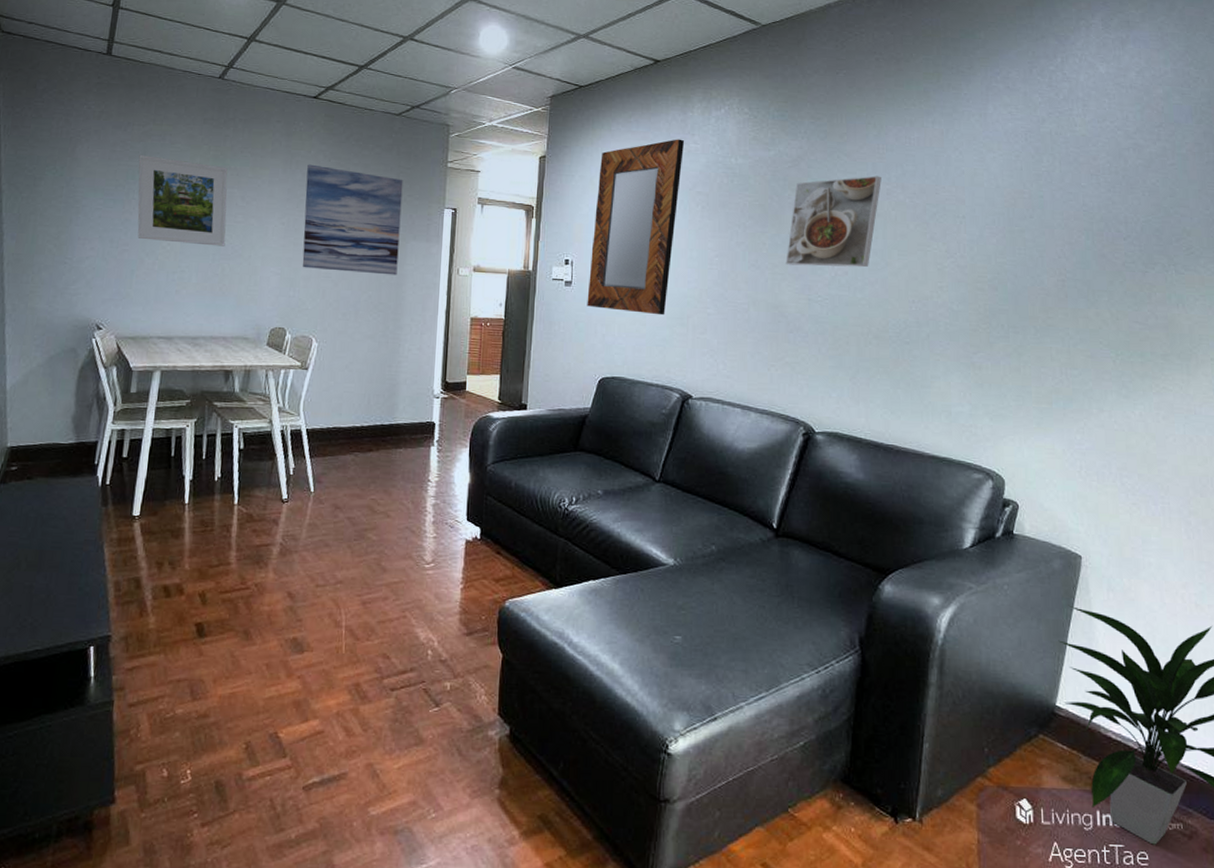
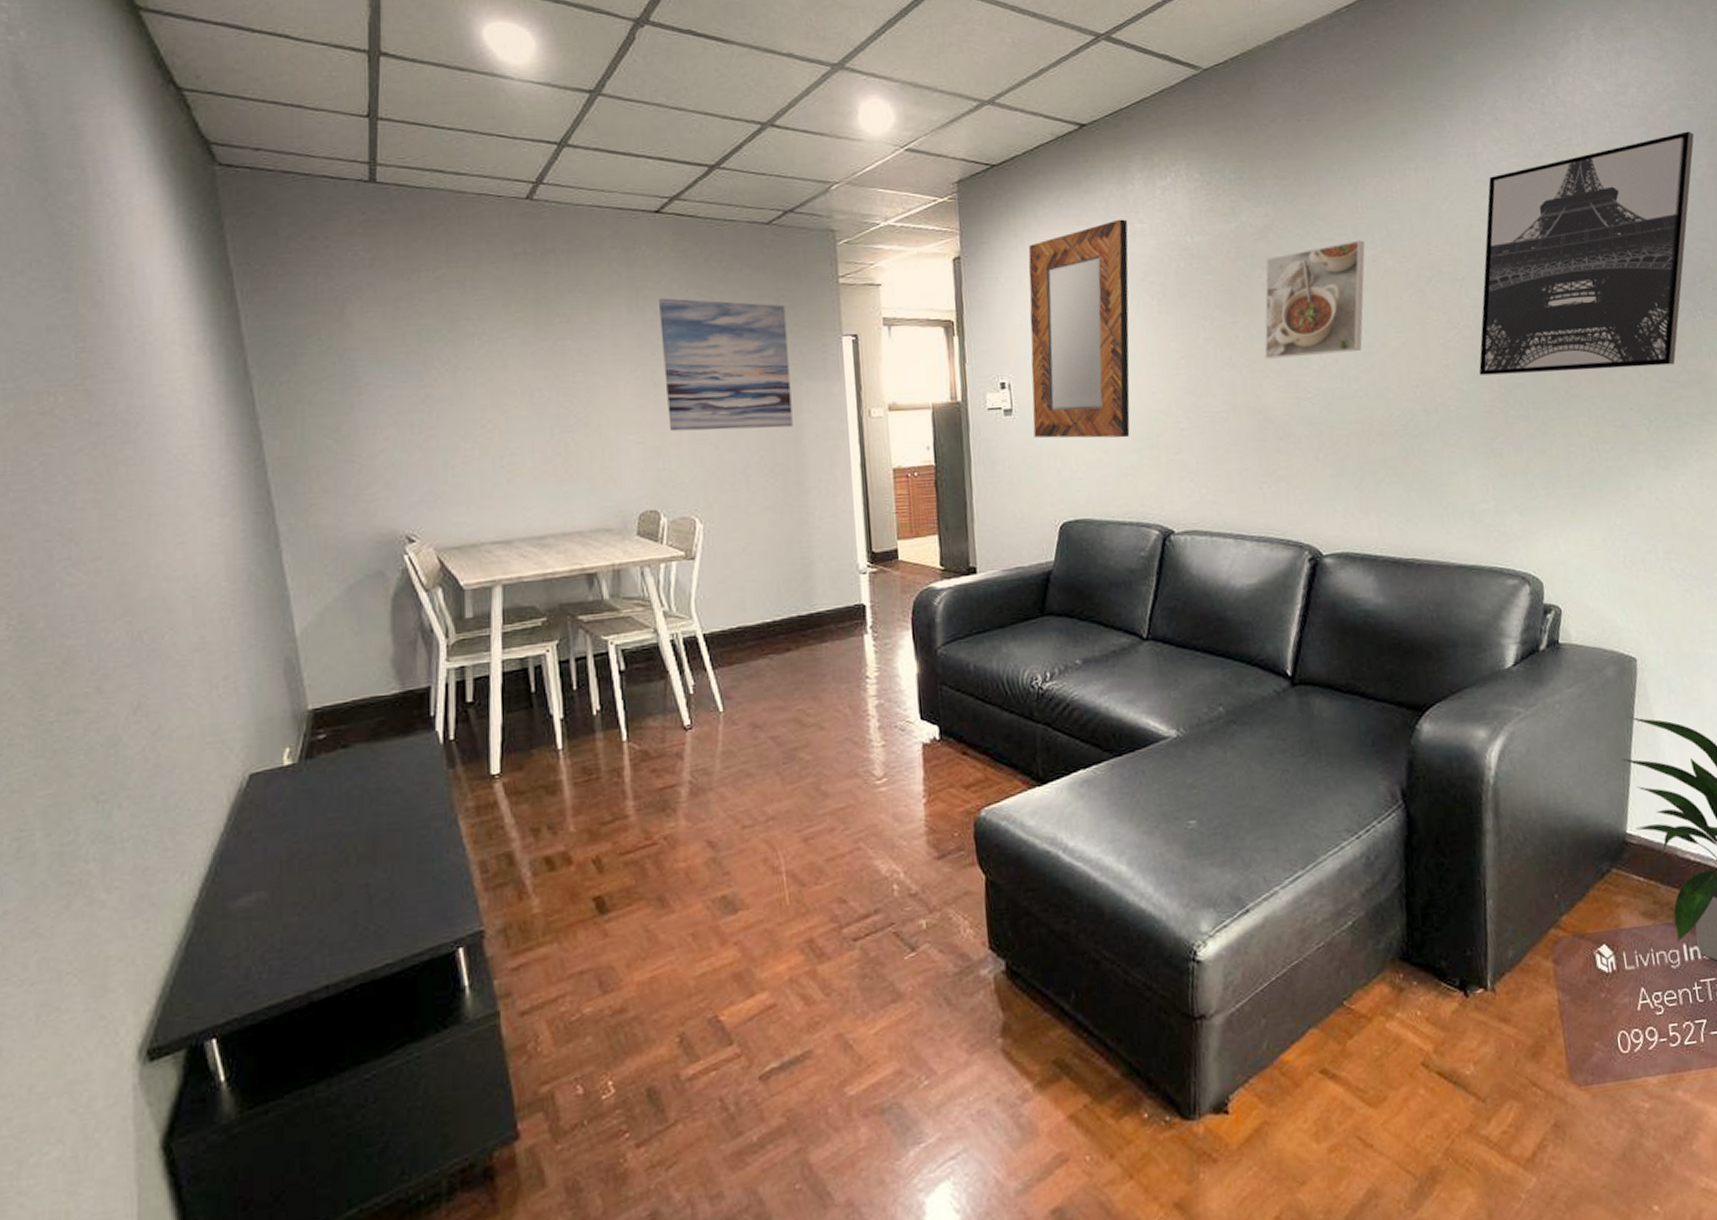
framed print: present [137,154,228,247] -> none [433,308,565,419]
wall art: none [968,113,1184,309] -> present [1478,131,1695,376]

